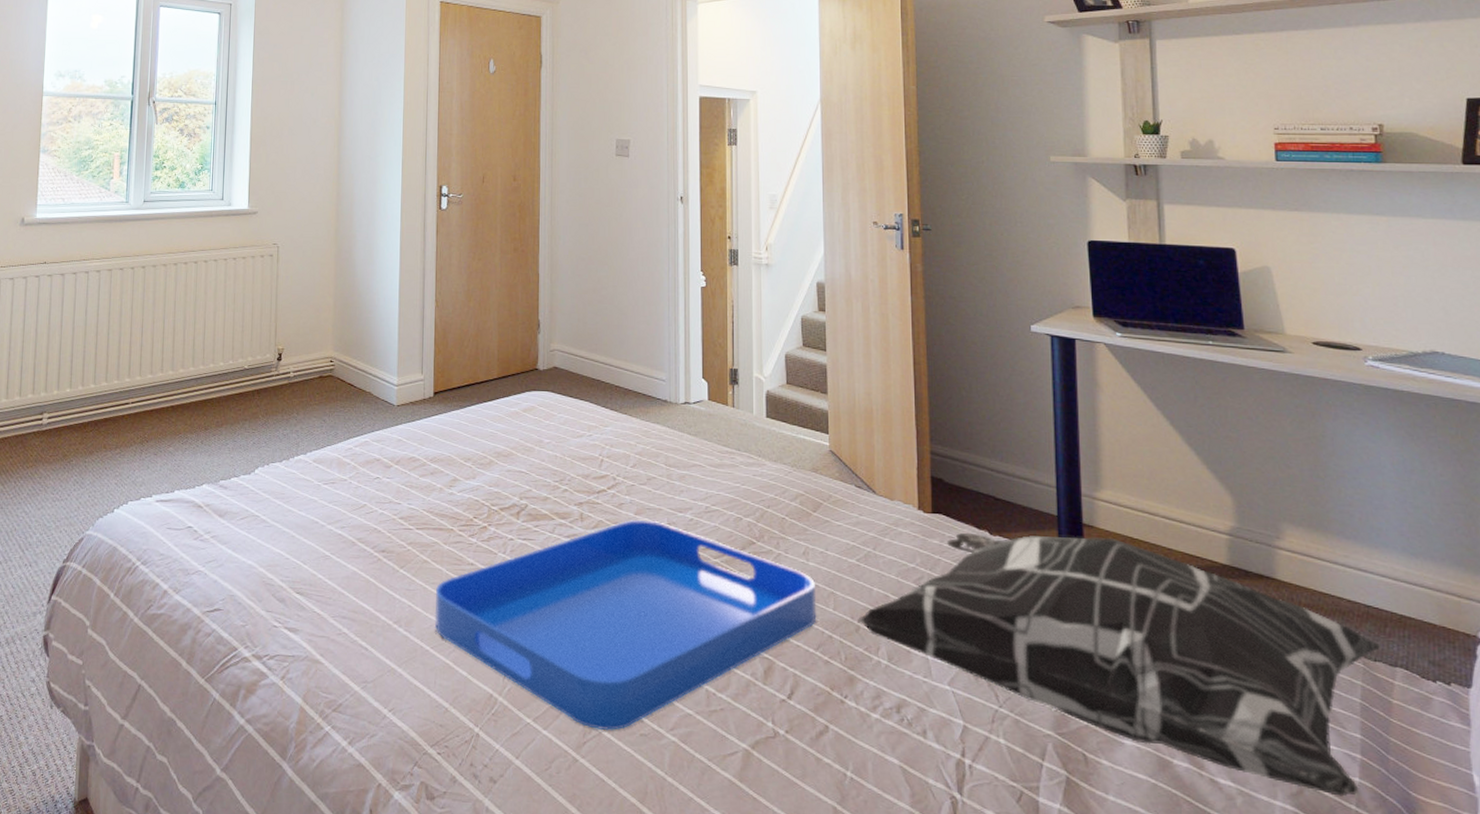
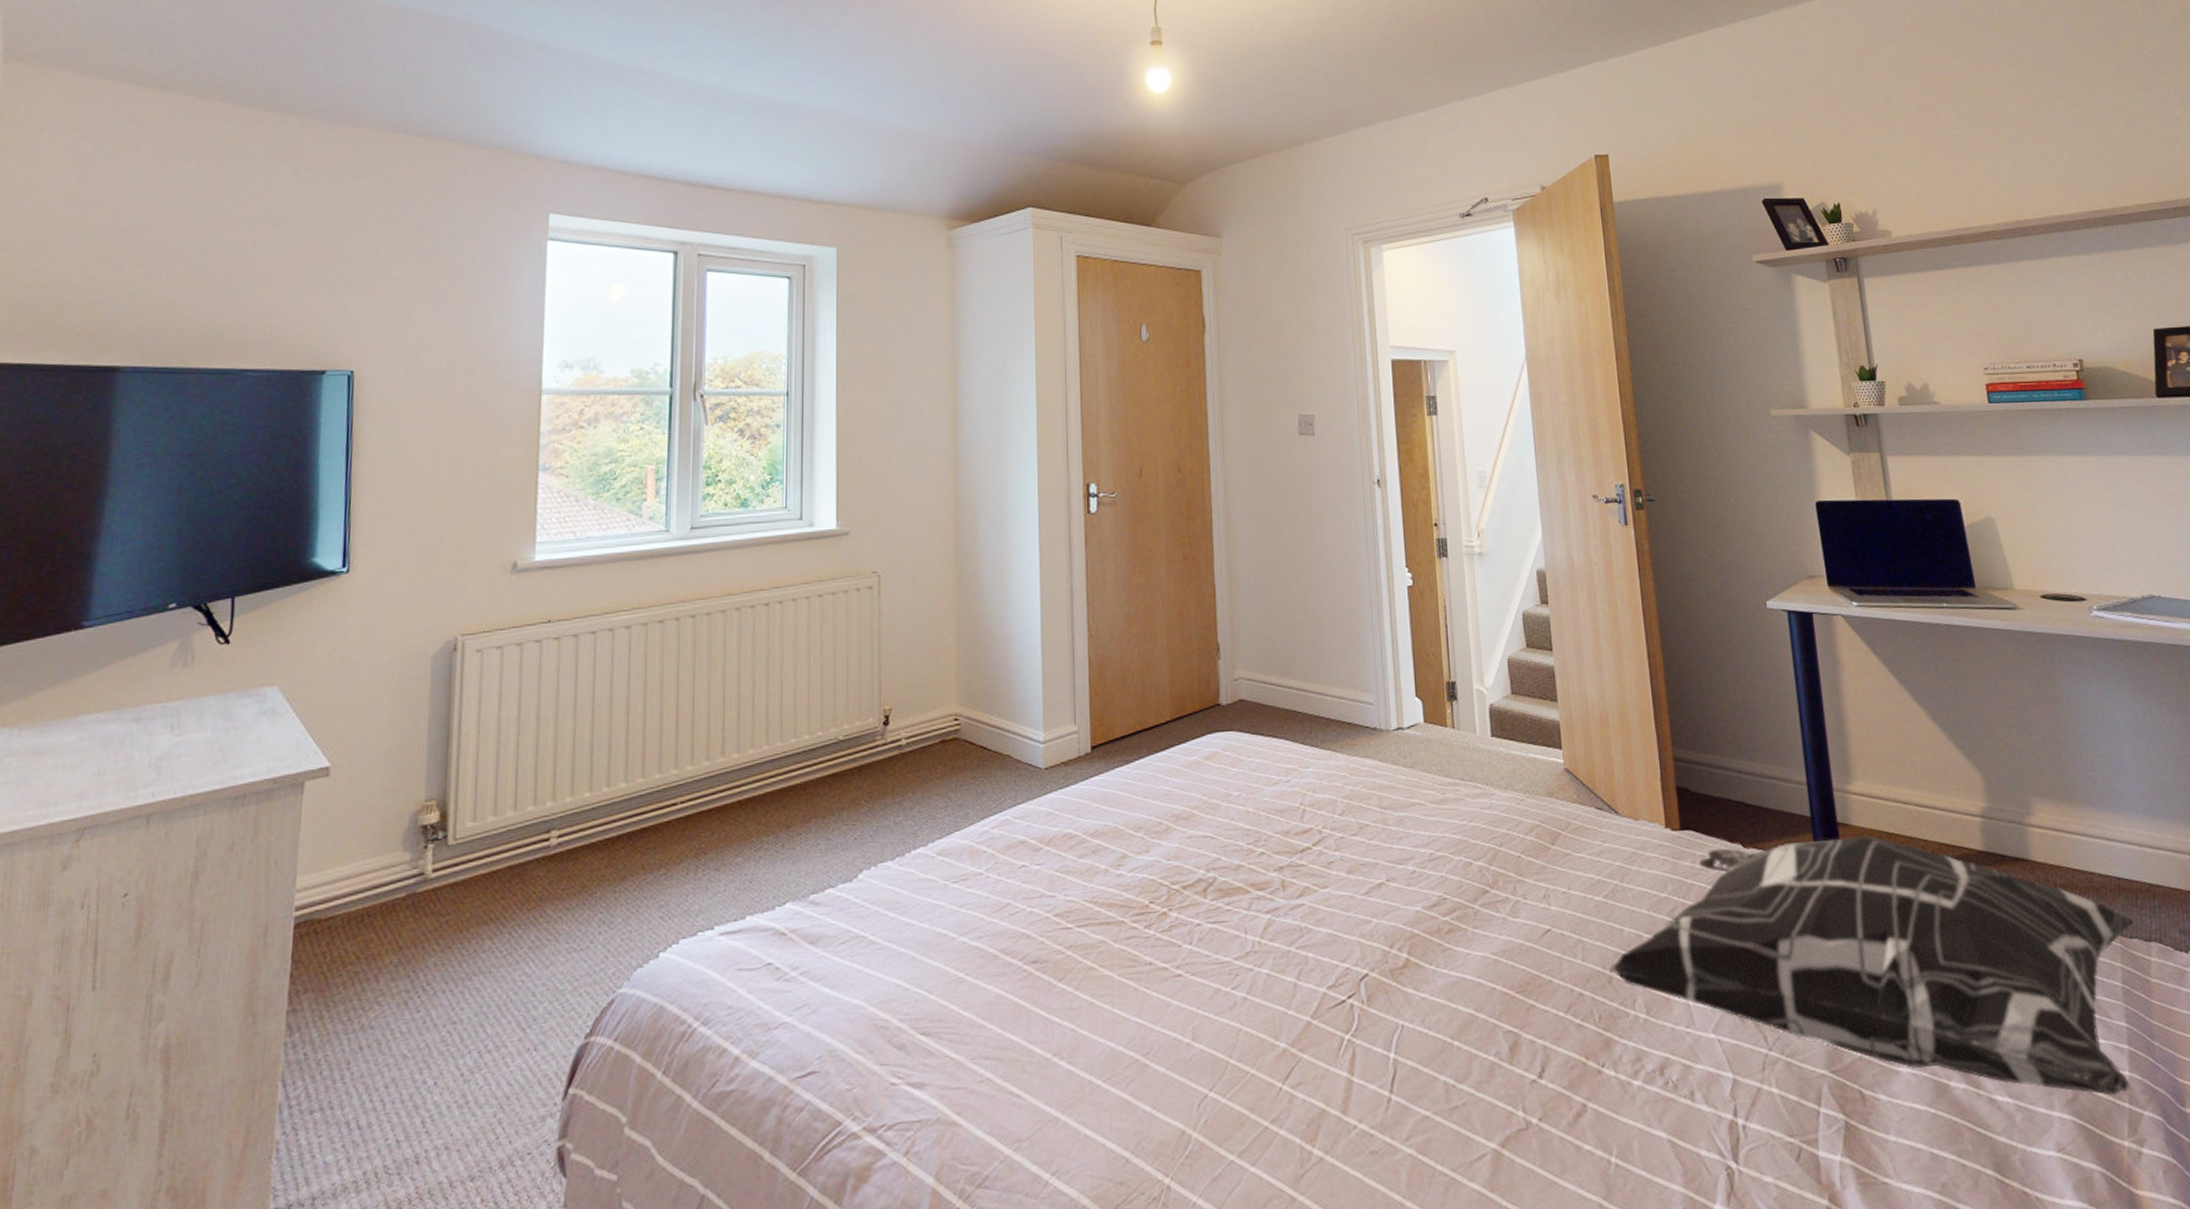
serving tray: present [434,519,817,731] -> none [1105,878,1565,1156]

